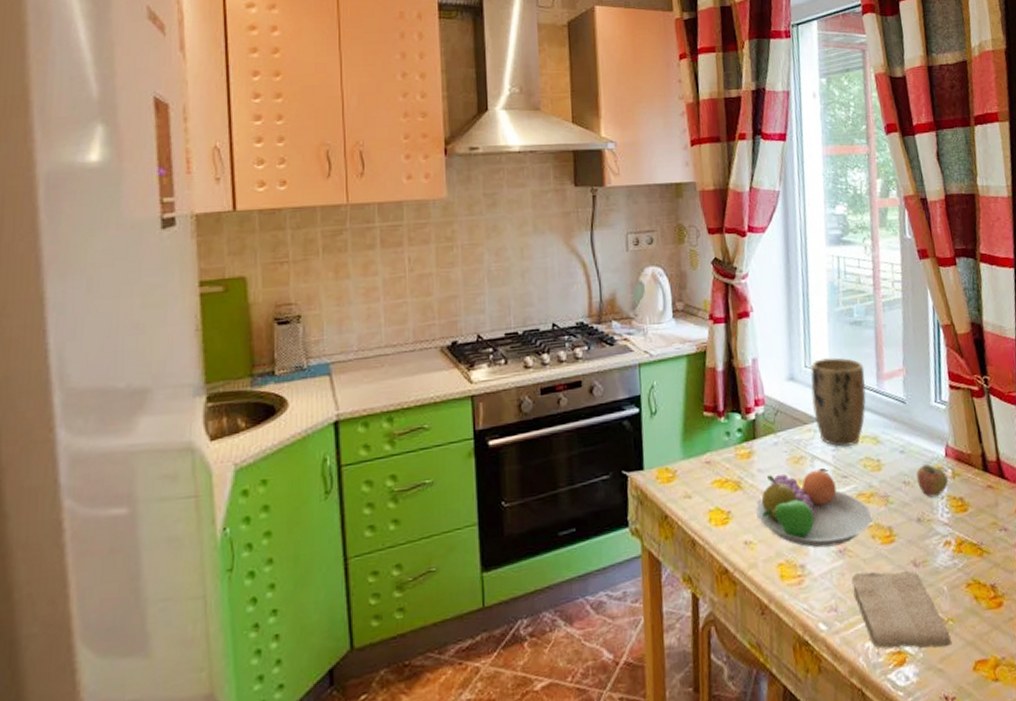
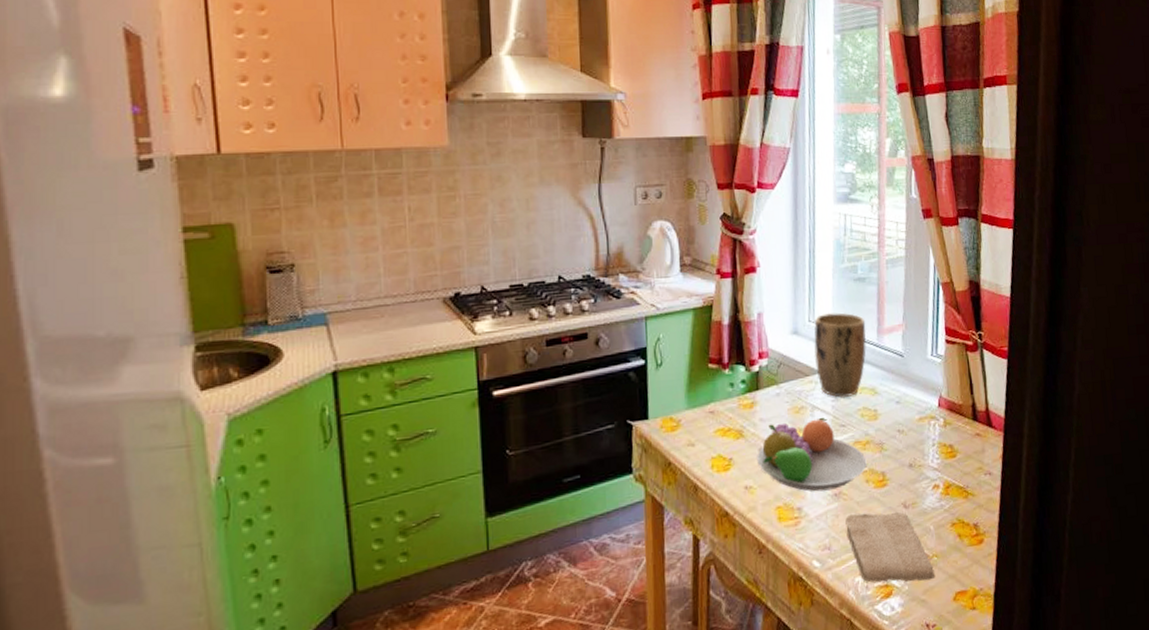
apple: present [916,464,949,498] -> none [910,414,941,445]

